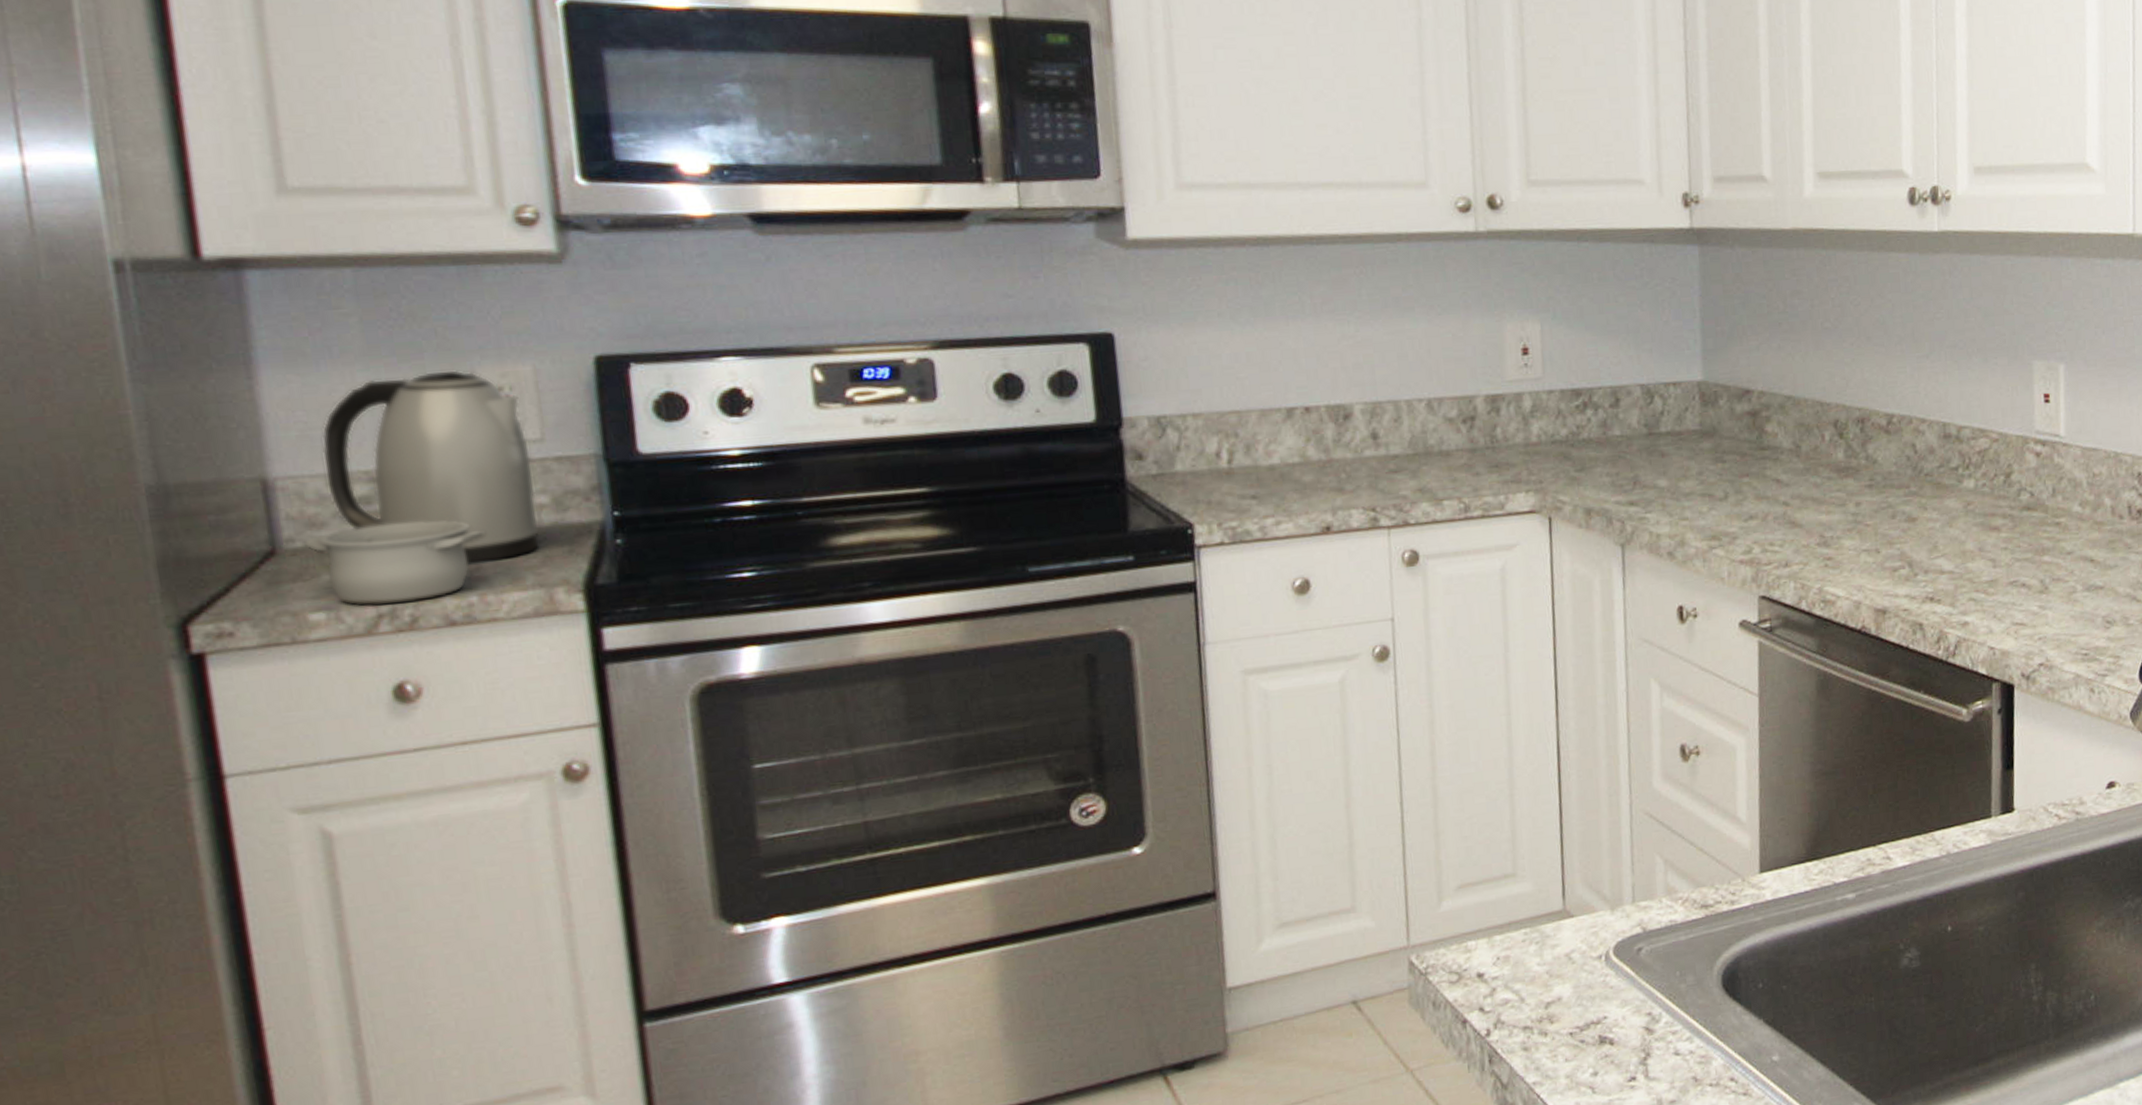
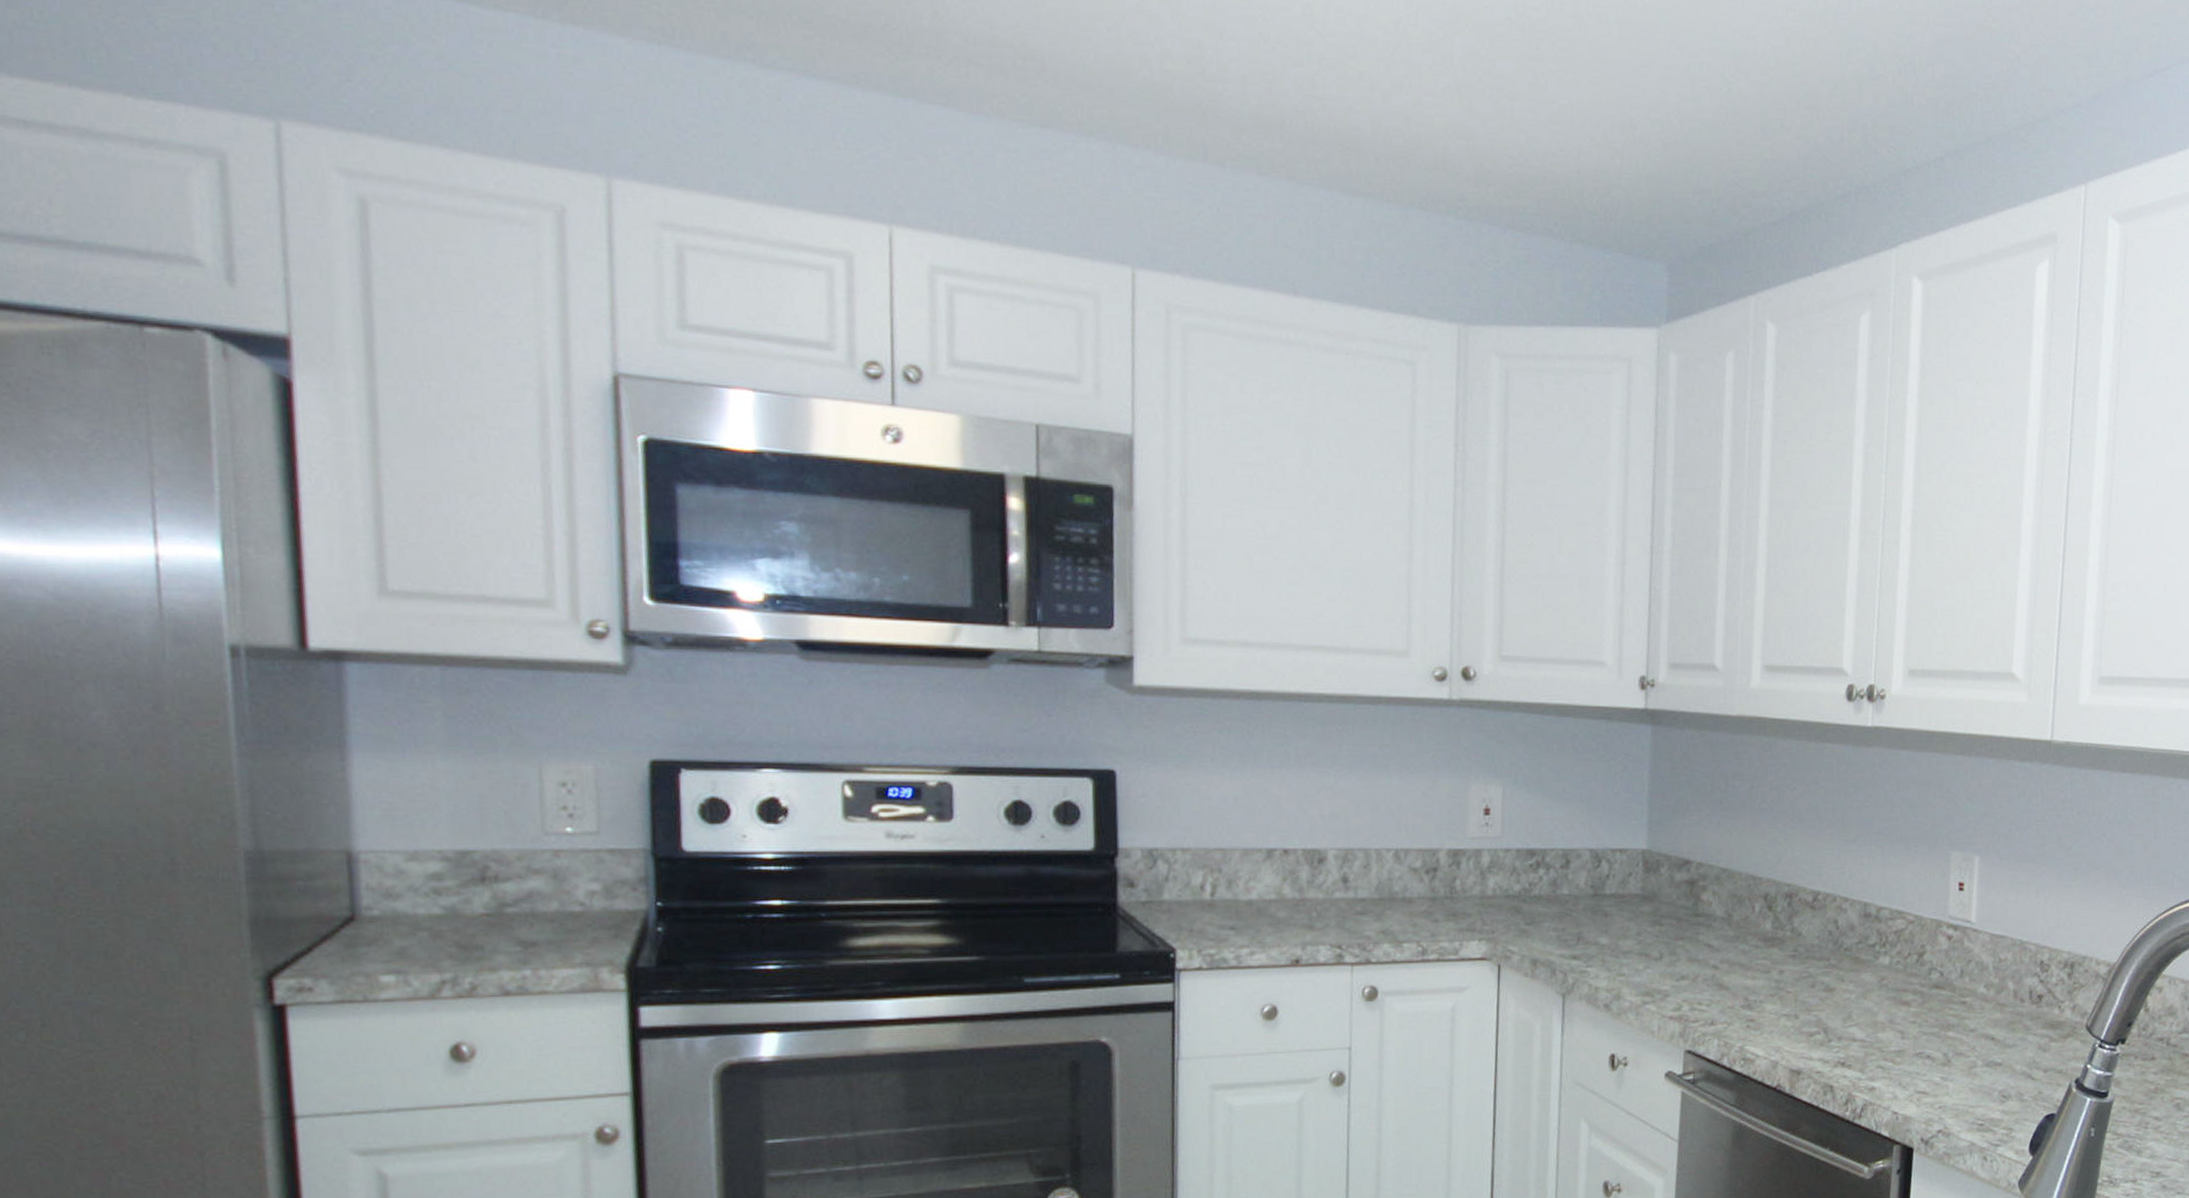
cooking pot: present [304,520,485,606] -> none [381,899,541,973]
kettle: present [322,370,540,563] -> none [402,765,590,941]

